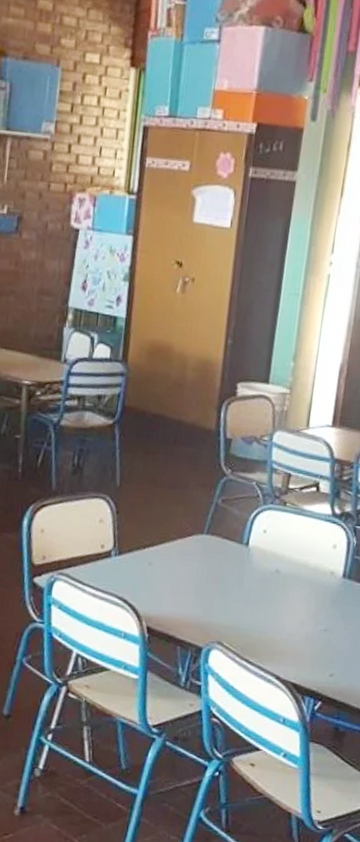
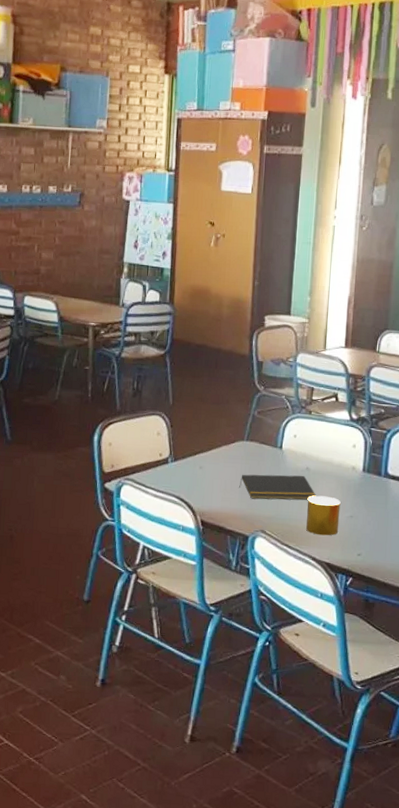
notepad: none [194,574,286,609] -> present [239,474,316,500]
cup: none [271,603,314,652] -> present [306,495,341,536]

